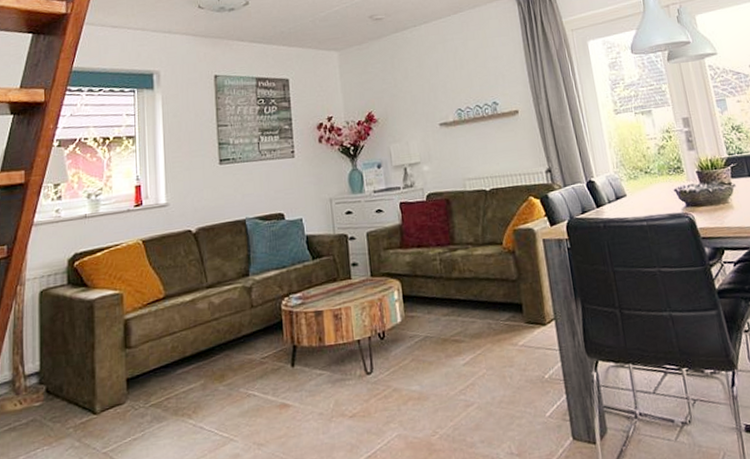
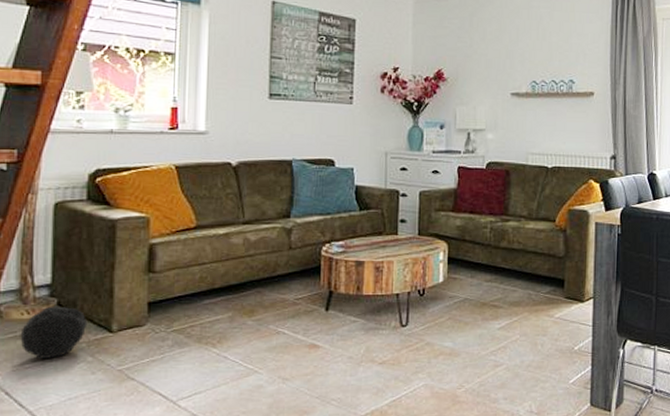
rock: none [14,392,73,450] -> present [20,306,88,360]

